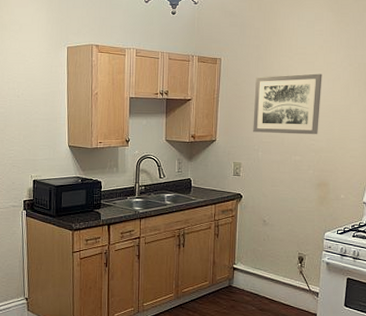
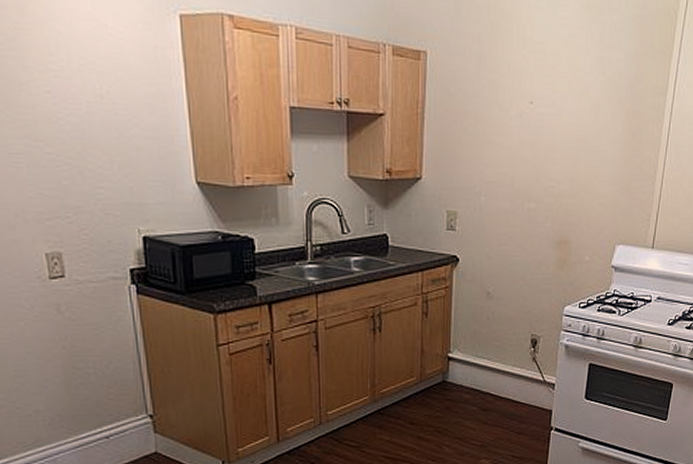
wall art: present [253,73,322,135] -> none [473,83,566,173]

